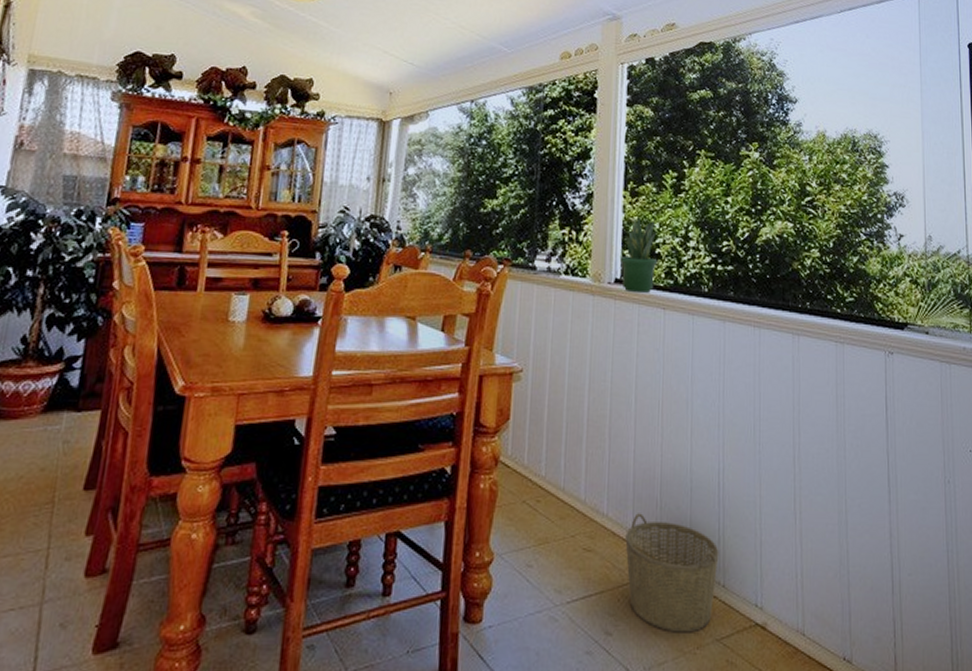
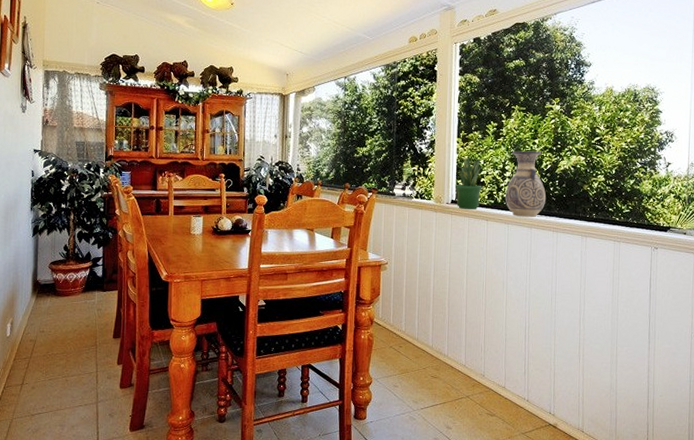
basket: present [625,513,719,633] -> none [460,355,525,429]
vase: none [688,211,743,307] -> present [505,150,546,218]

